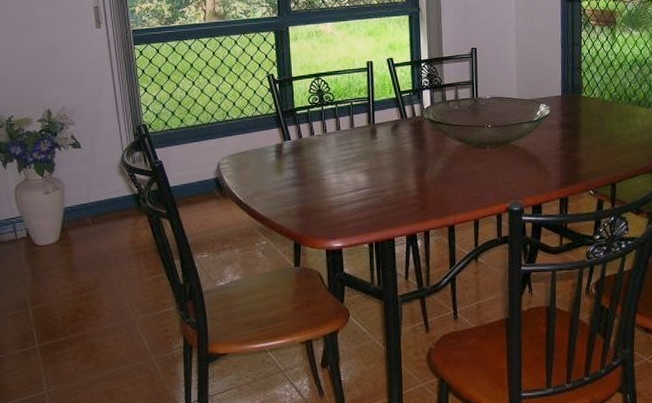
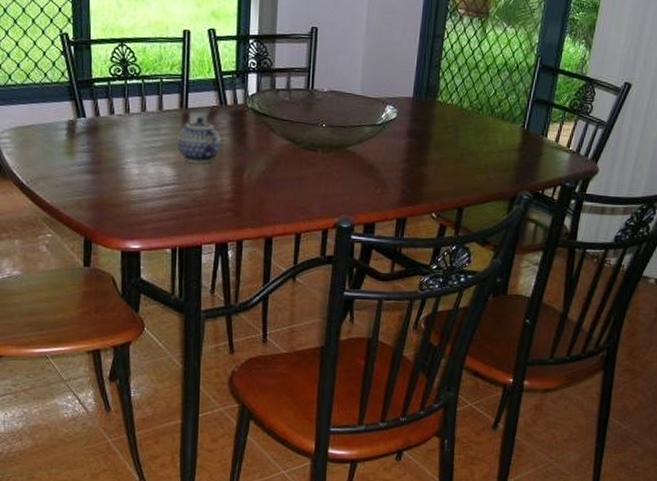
teapot: none [367,130,405,168] -> present [176,117,222,163]

